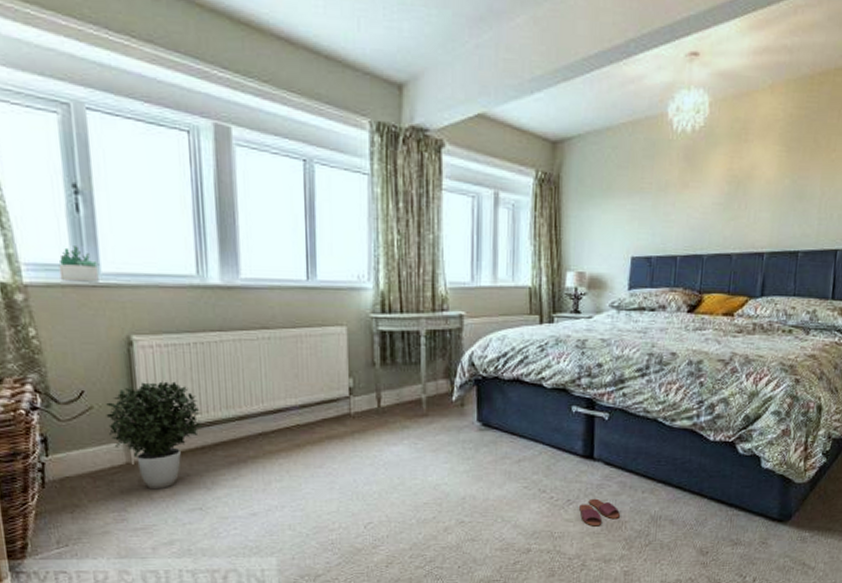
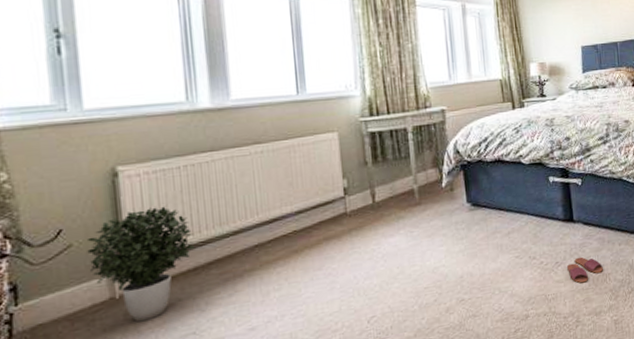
succulent plant: present [58,246,99,282] -> none [36,86,82,122]

